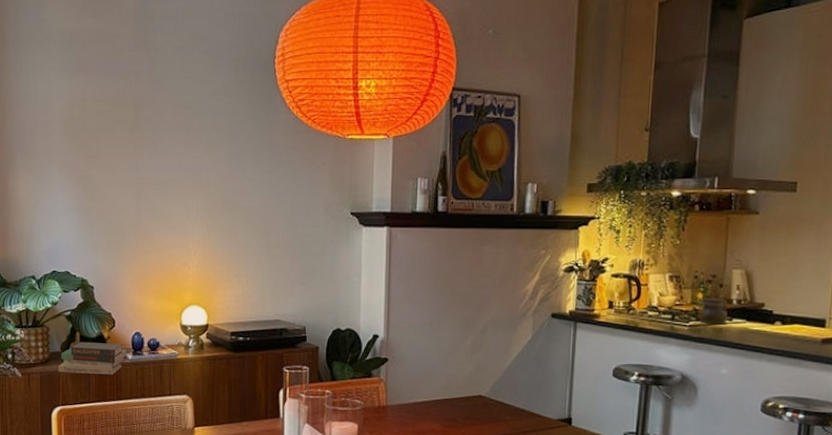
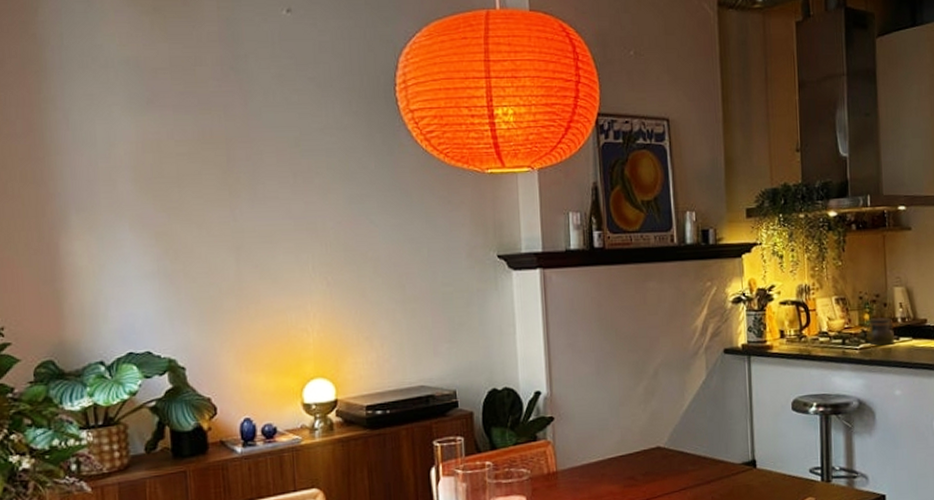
books: present [58,341,127,376] -> none [142,434,235,481]

